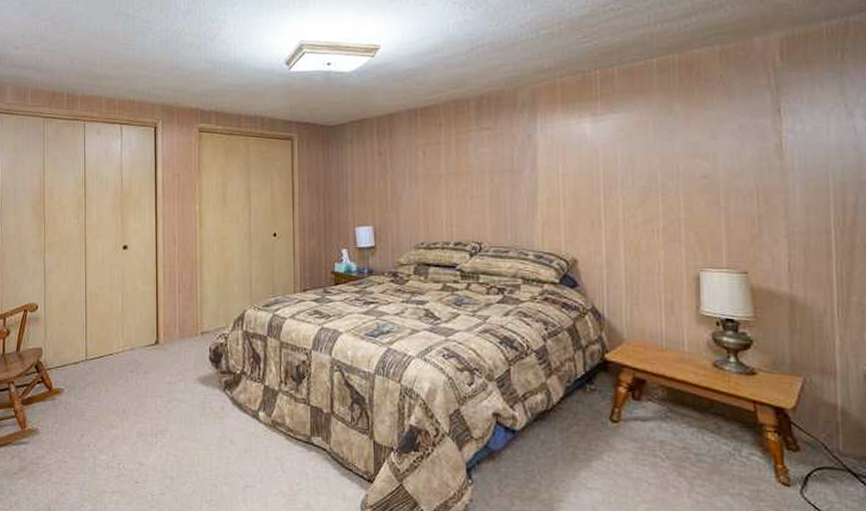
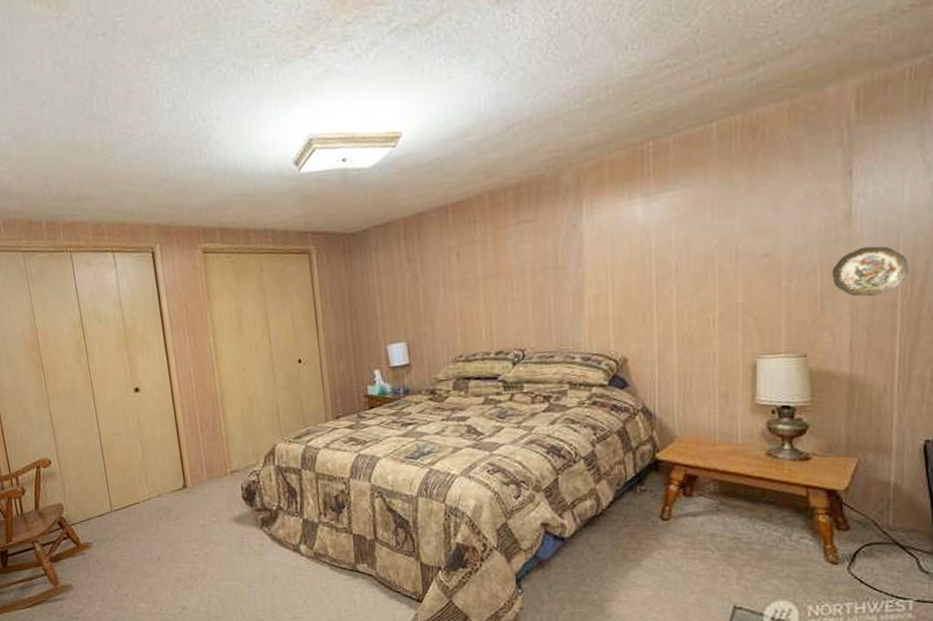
decorative plate: none [767,177,840,223] -> present [832,246,909,297]

